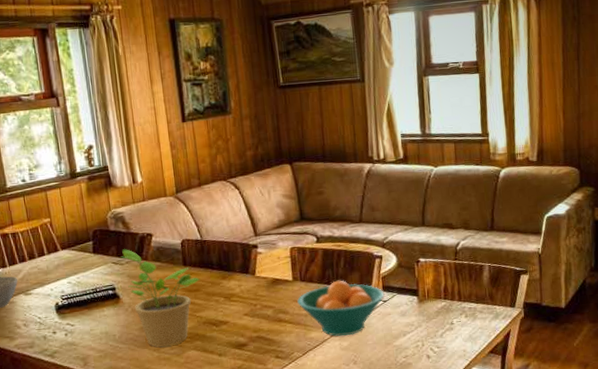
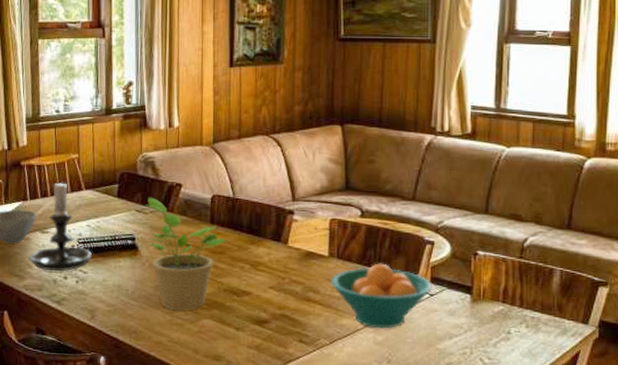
candle holder: none [15,242,78,329] -> present [27,178,93,272]

